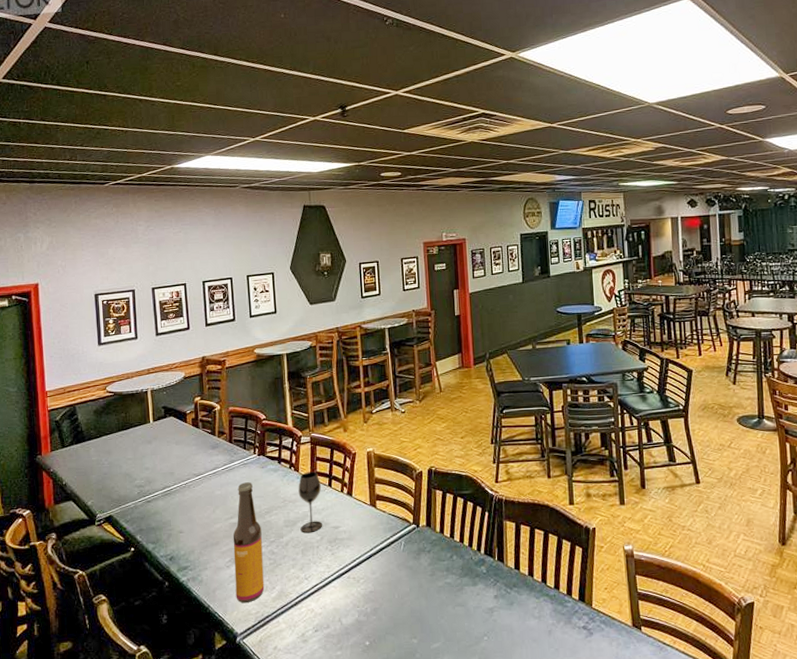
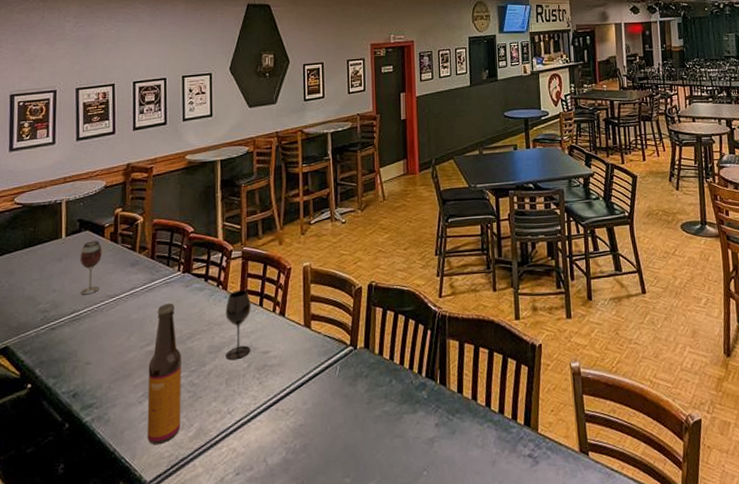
wineglass: none [167,426,186,473] -> present [80,241,102,295]

